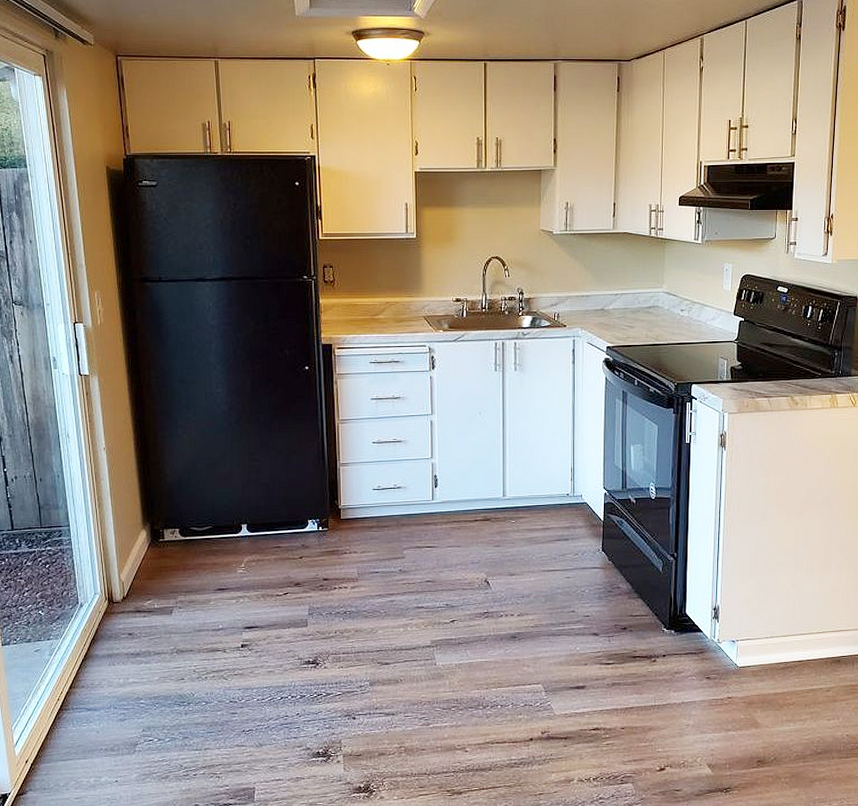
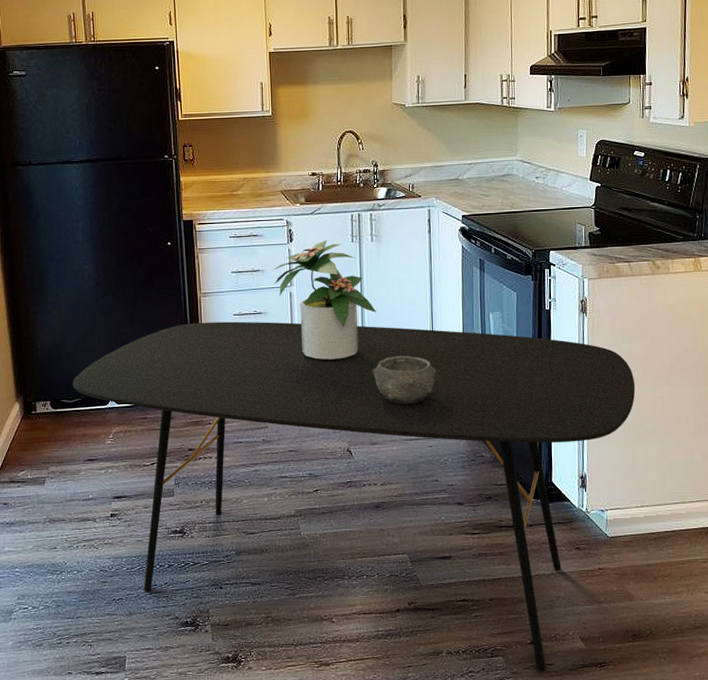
dining table: none [203,449,770,798] -> present [73,321,636,672]
potted plant: none [414,367,519,491] -> present [273,239,377,361]
bowl: none [512,487,577,536] -> present [372,356,437,405]

